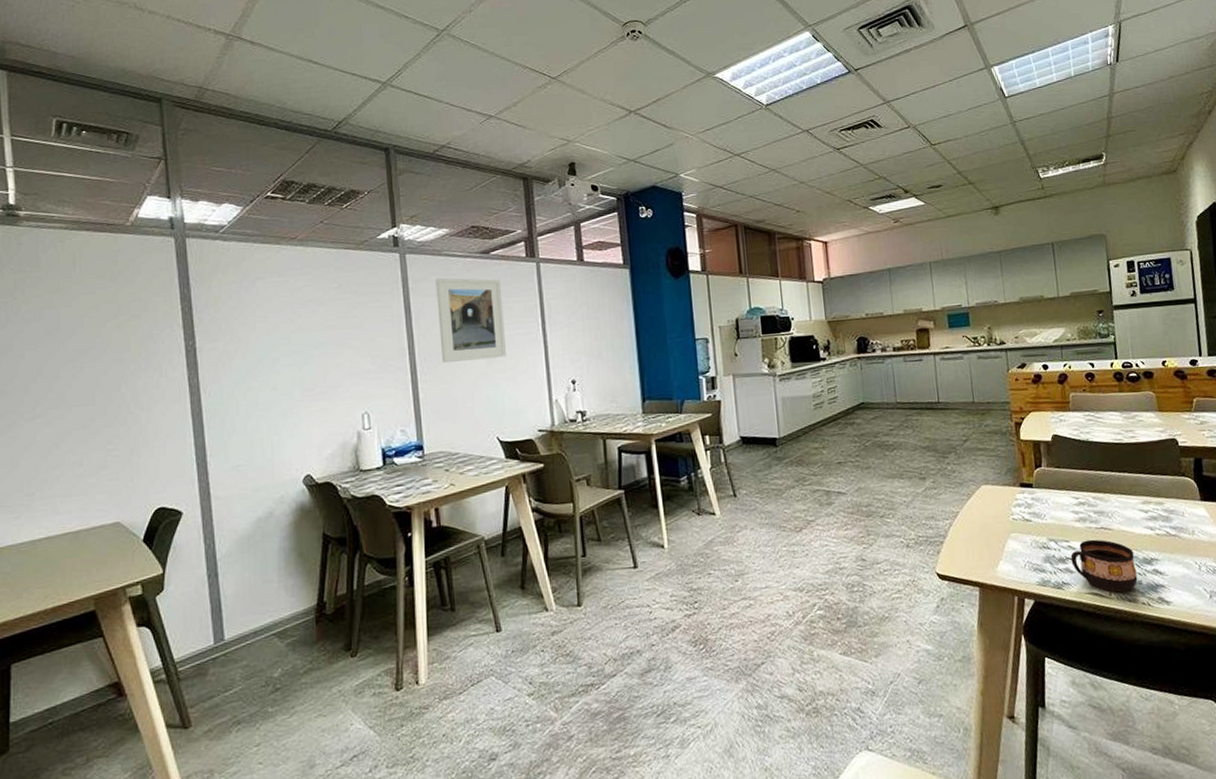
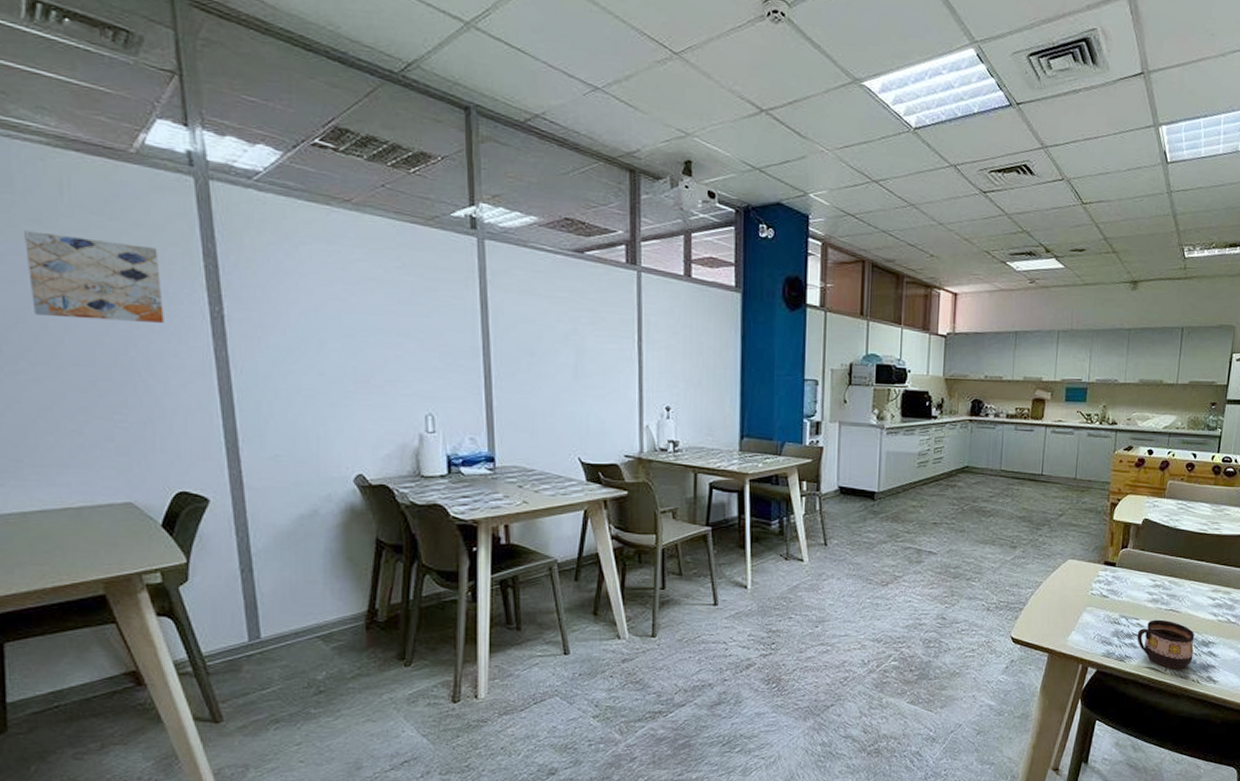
wall art: none [45,298,149,367] -> present [24,231,164,323]
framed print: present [435,277,507,363] -> none [519,272,596,373]

